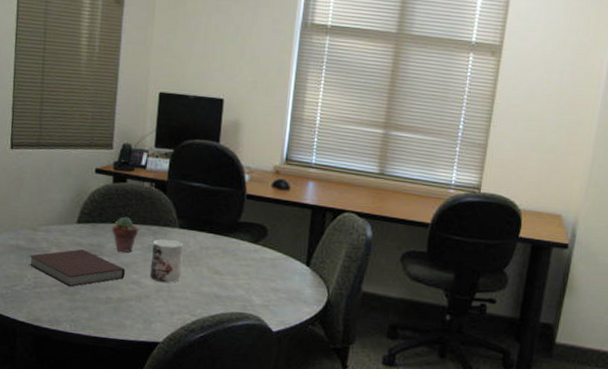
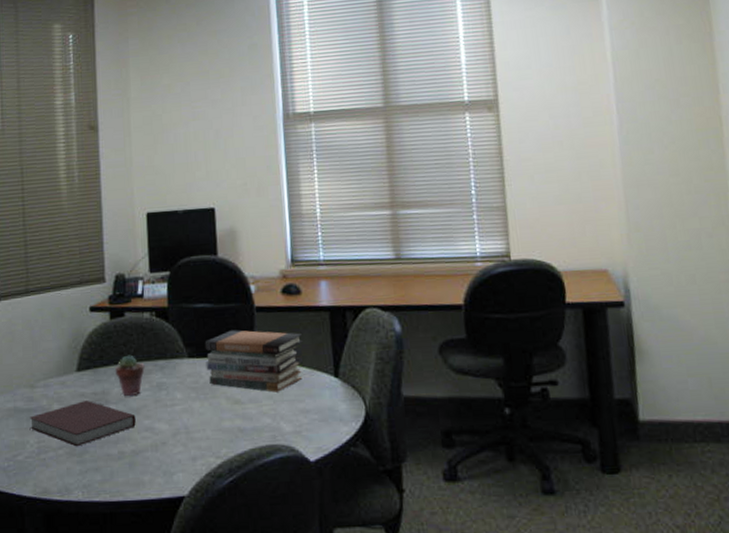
mug: present [149,238,184,283] -> none [161,371,198,425]
book stack: none [194,211,284,270] -> present [204,330,302,392]

